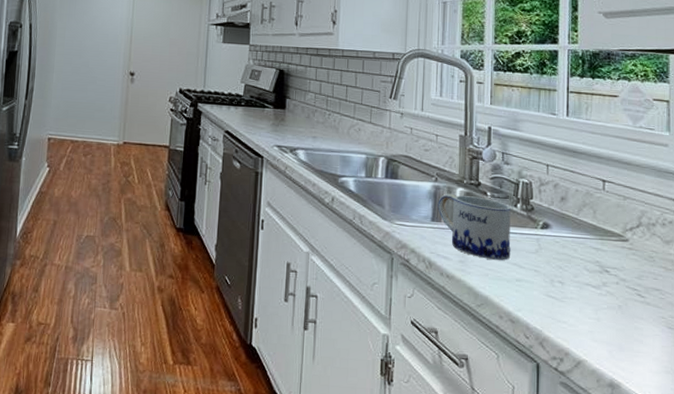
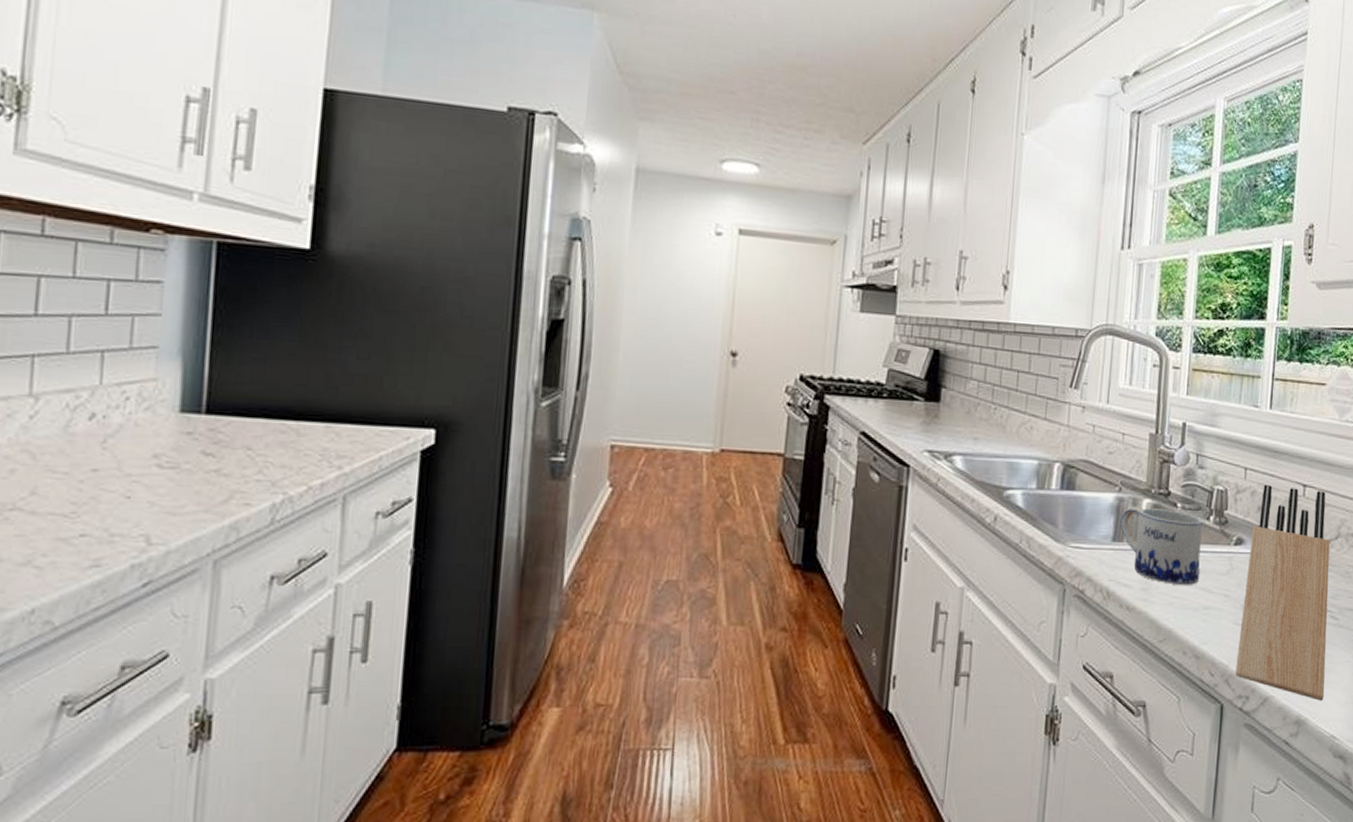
knife block: none [549,178,636,368] -> present [1235,484,1330,701]

